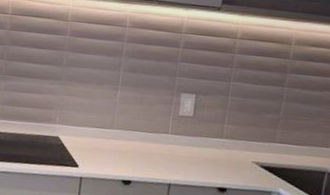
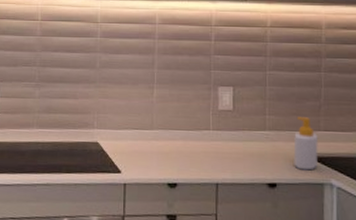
soap bottle: none [245,128,272,179] -> present [293,117,318,171]

